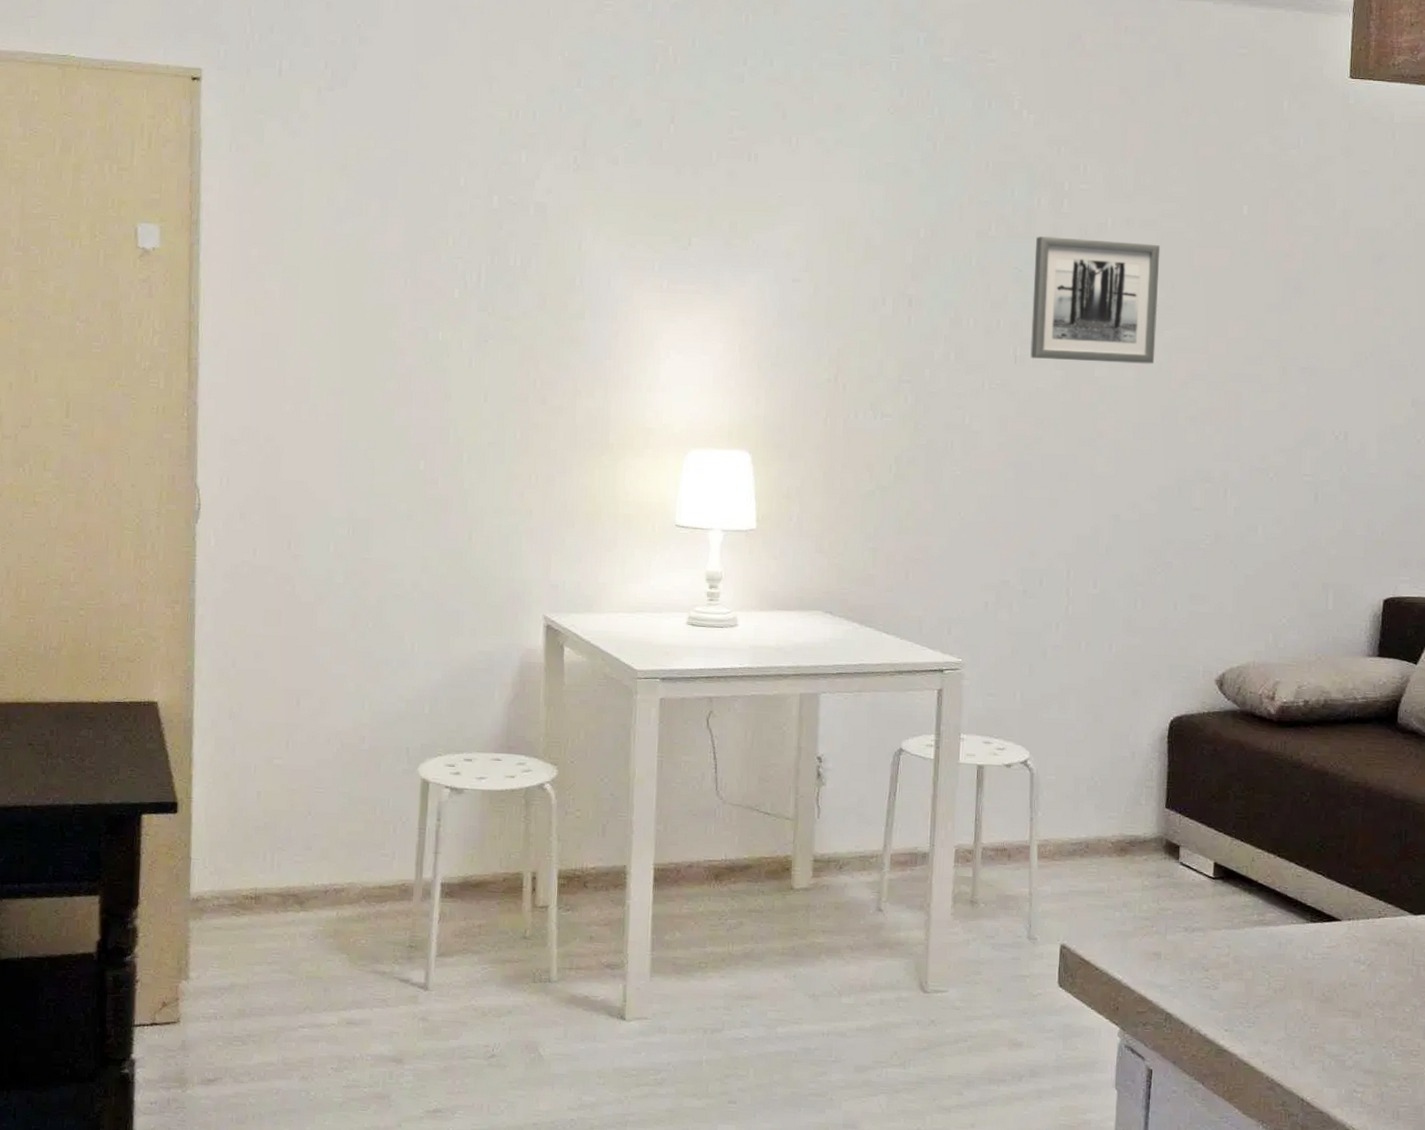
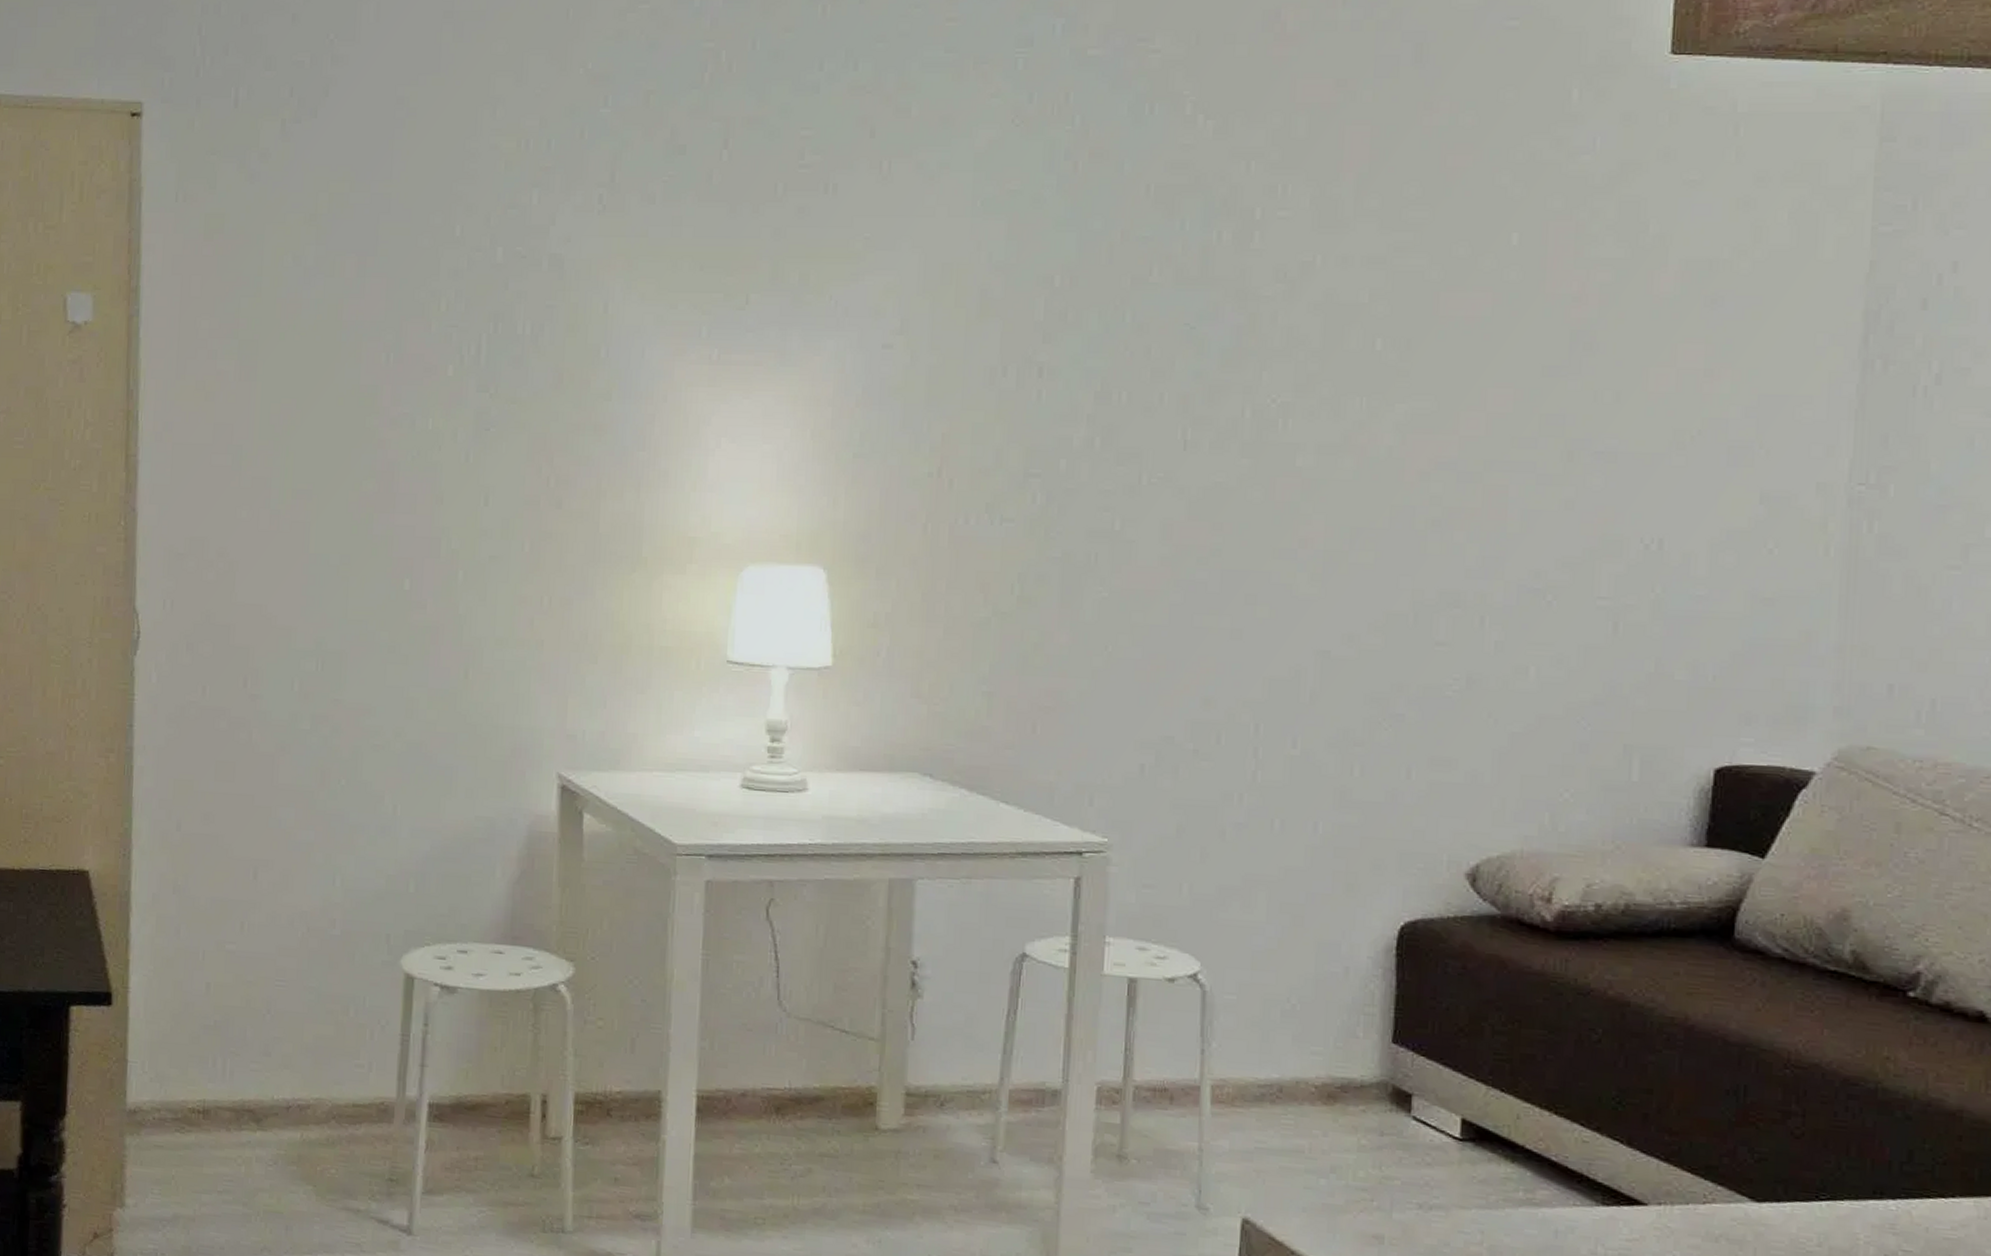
wall art: present [1030,236,1161,364] -> none [1206,282,1391,449]

